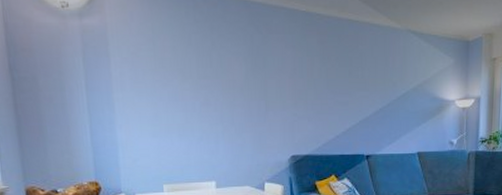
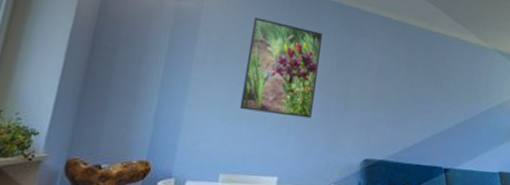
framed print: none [160,27,236,124] -> present [239,17,322,119]

